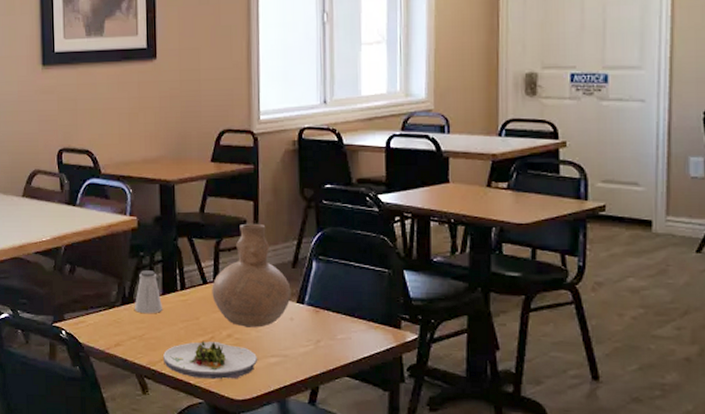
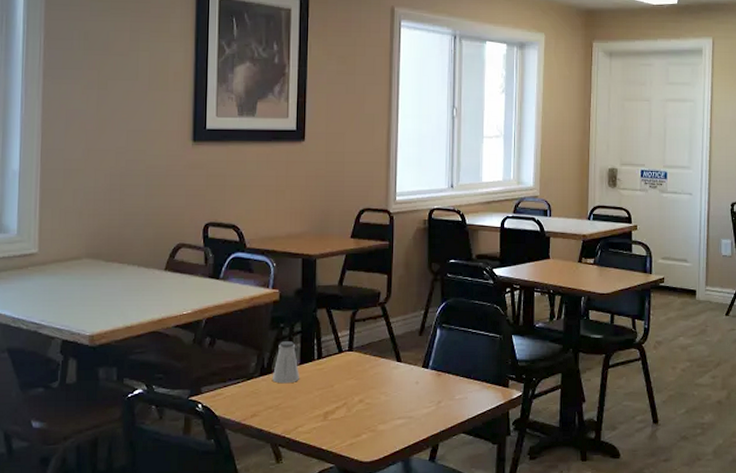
salad plate: present [163,342,258,380] -> none [298,408,386,444]
vase: present [212,223,291,328] -> none [346,295,417,392]

